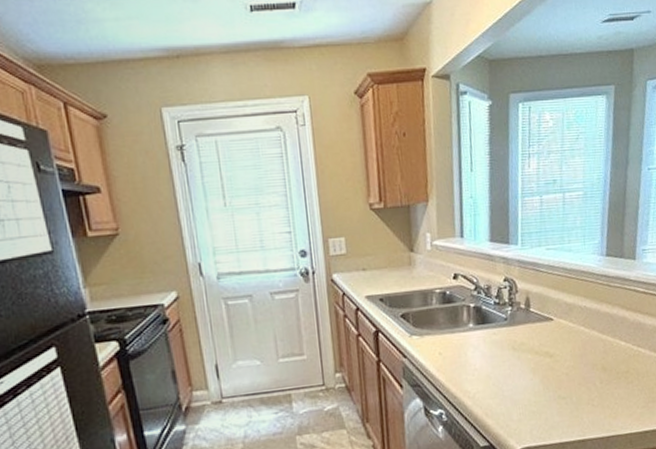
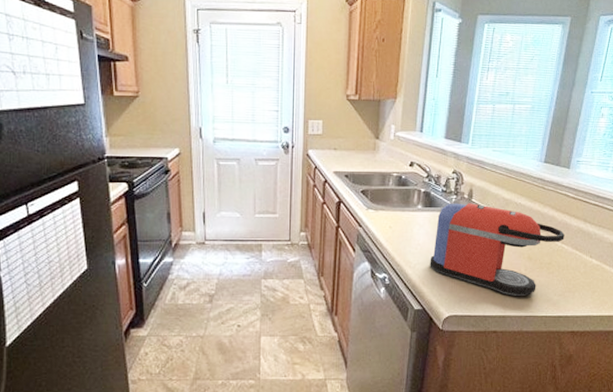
coffee maker: none [491,313,640,415] -> present [430,203,565,296]

